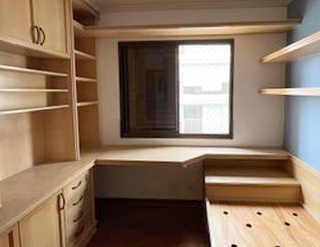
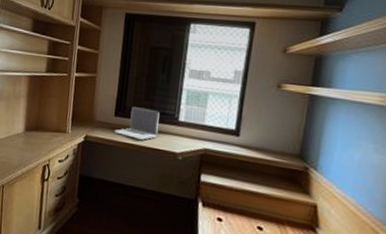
laptop computer: none [122,126,162,156] -> present [114,106,160,140]

